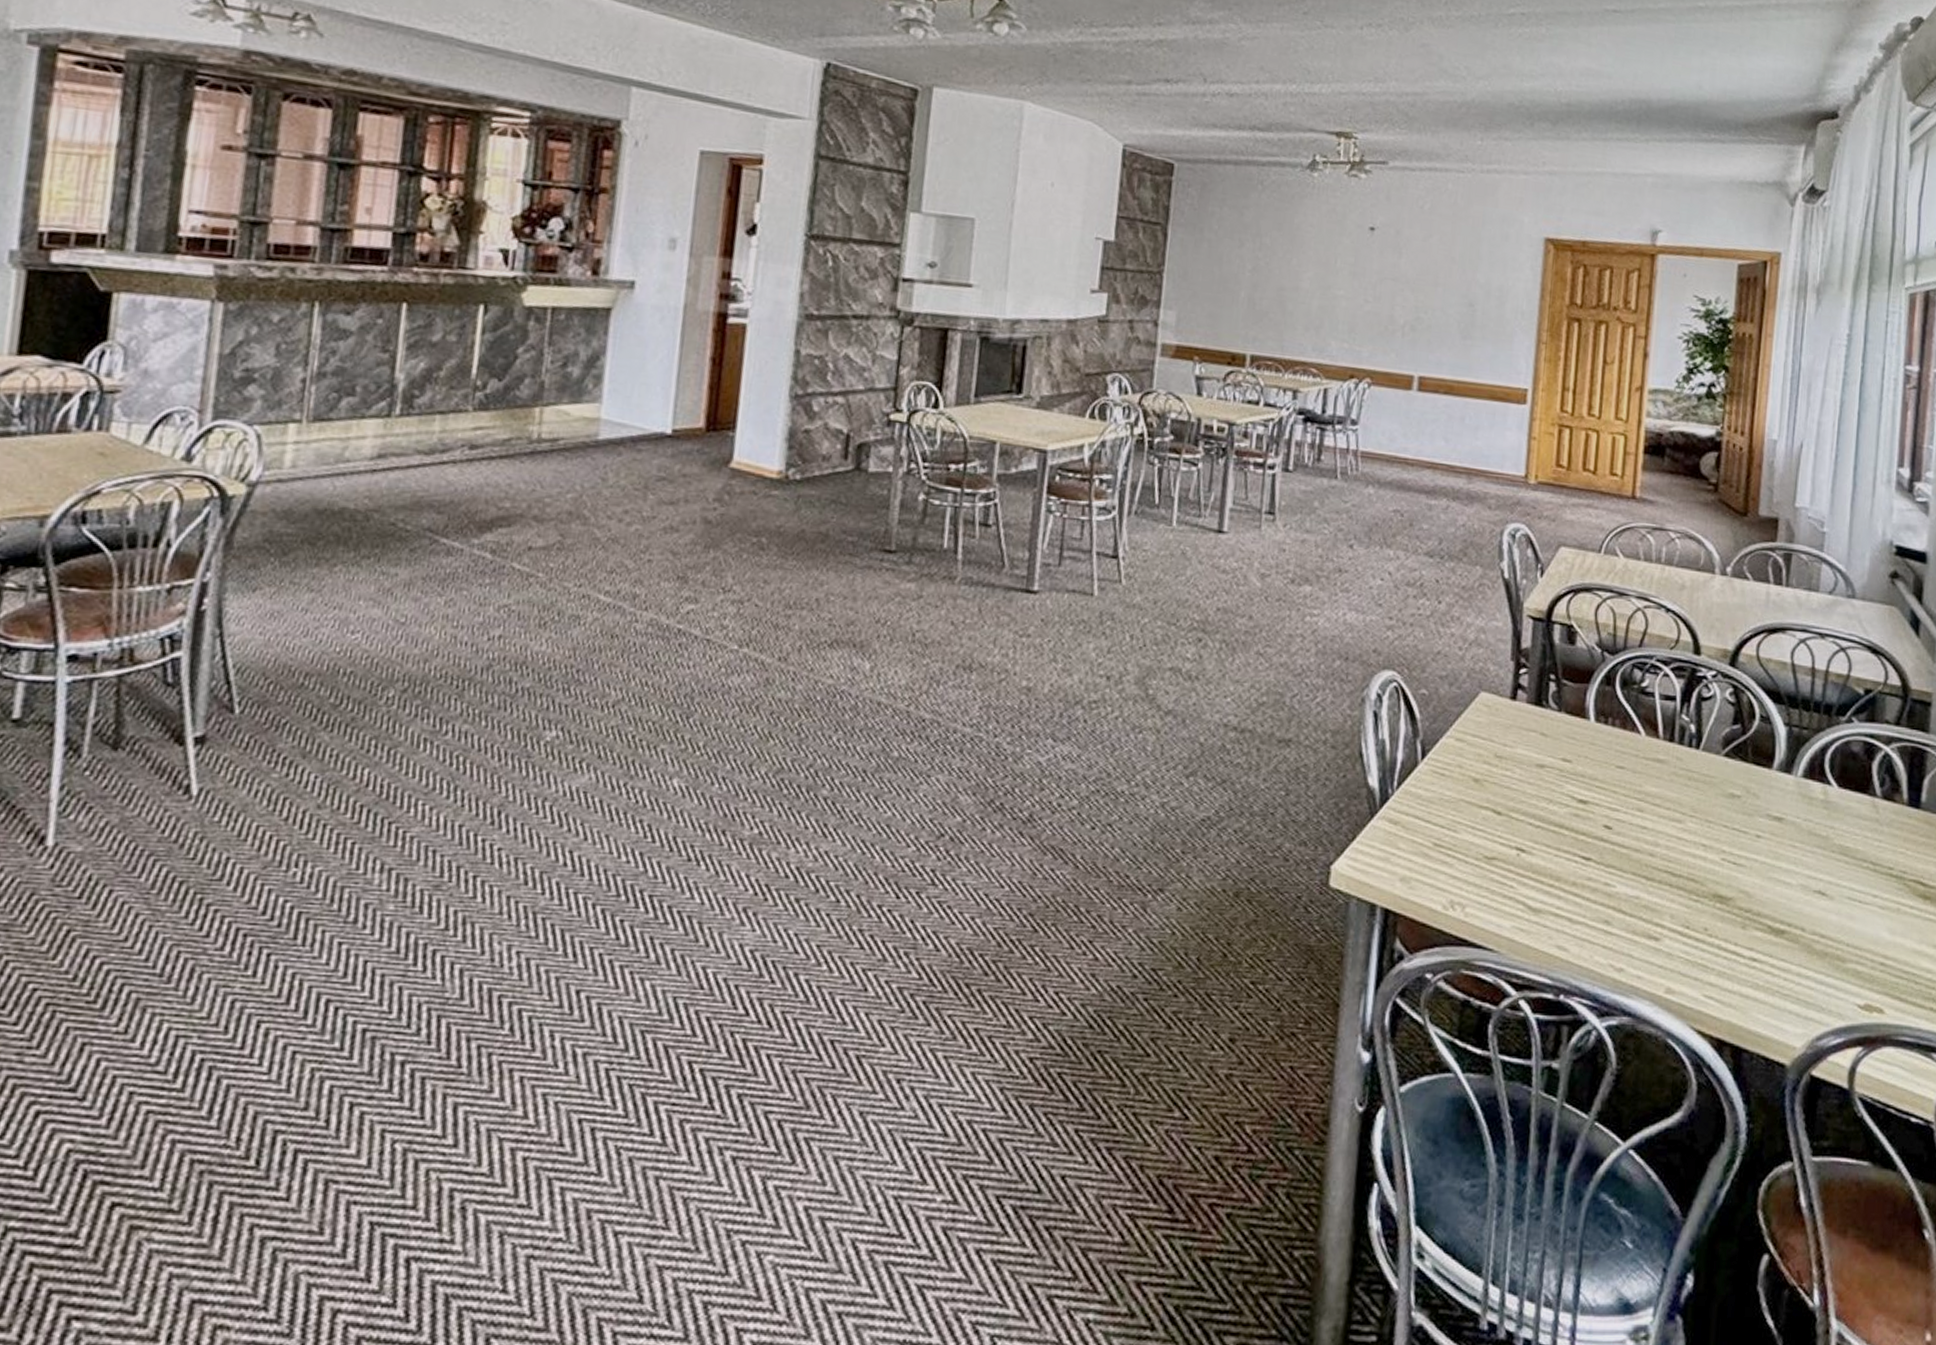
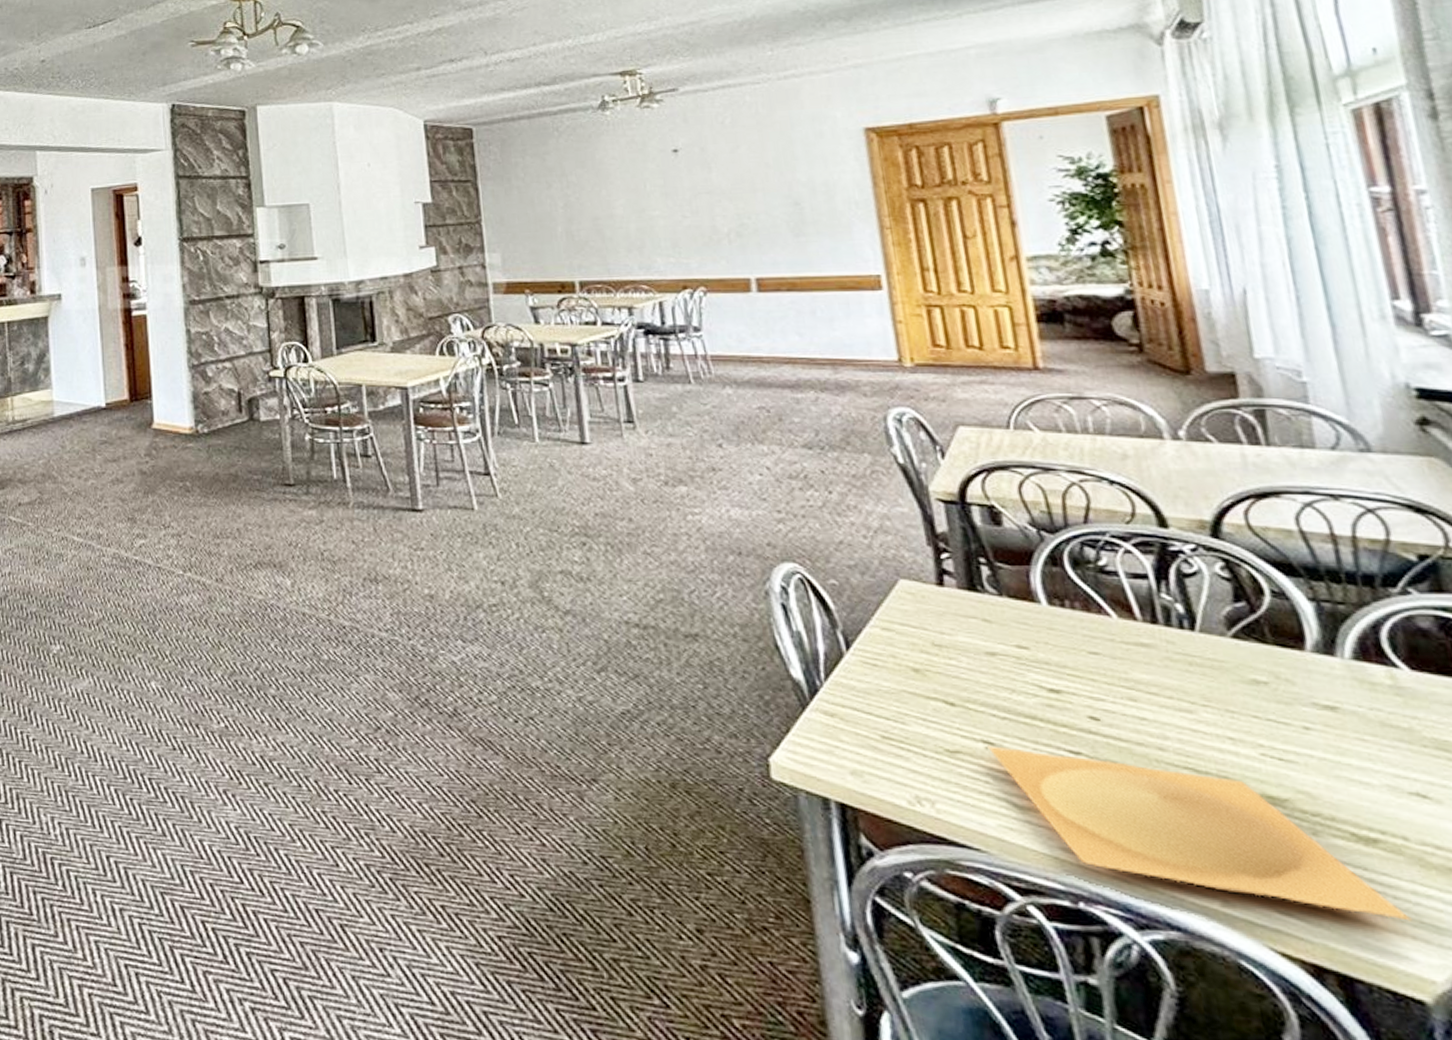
plate: none [1519,852,1792,999] -> present [987,745,1412,922]

